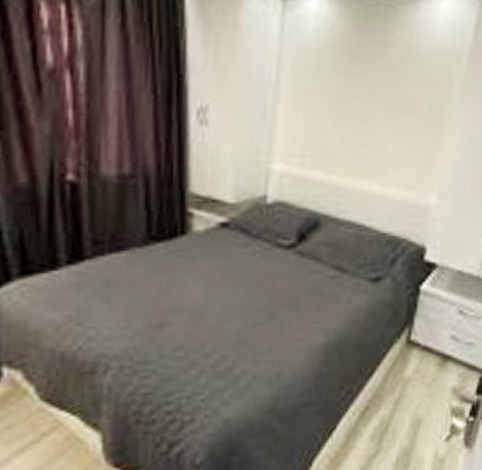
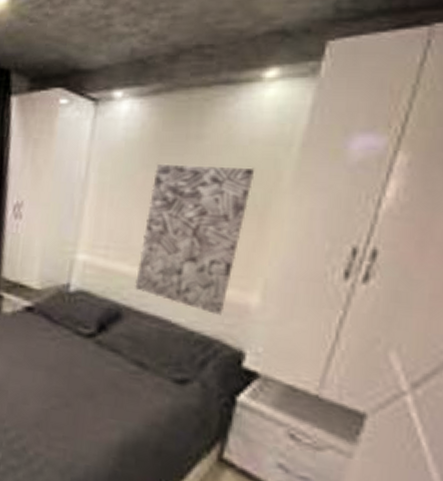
wall art: none [330,70,433,216] -> present [134,164,255,315]

